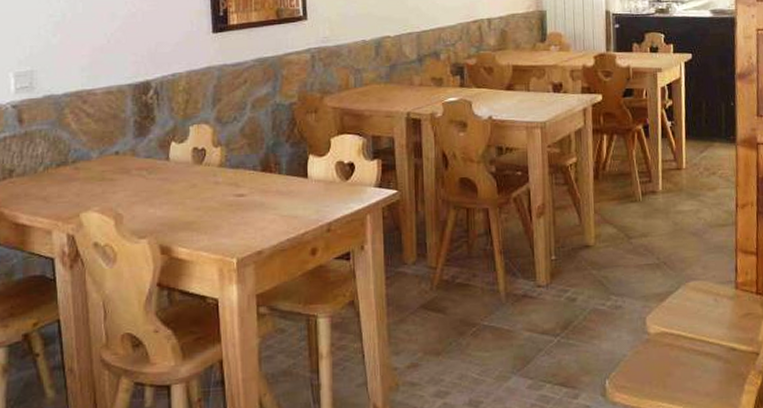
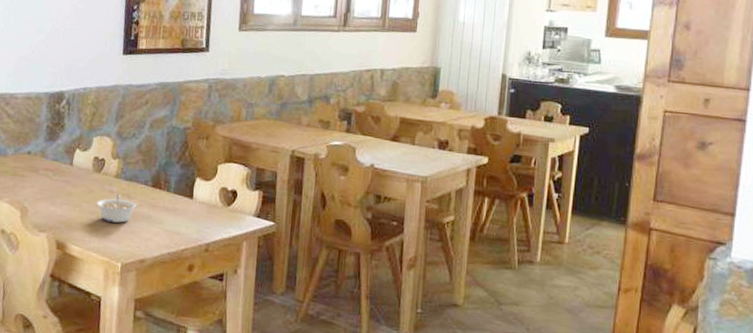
legume: none [202,184,246,216] -> present [97,194,136,223]

